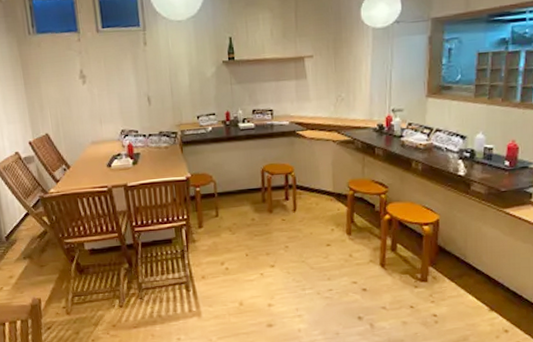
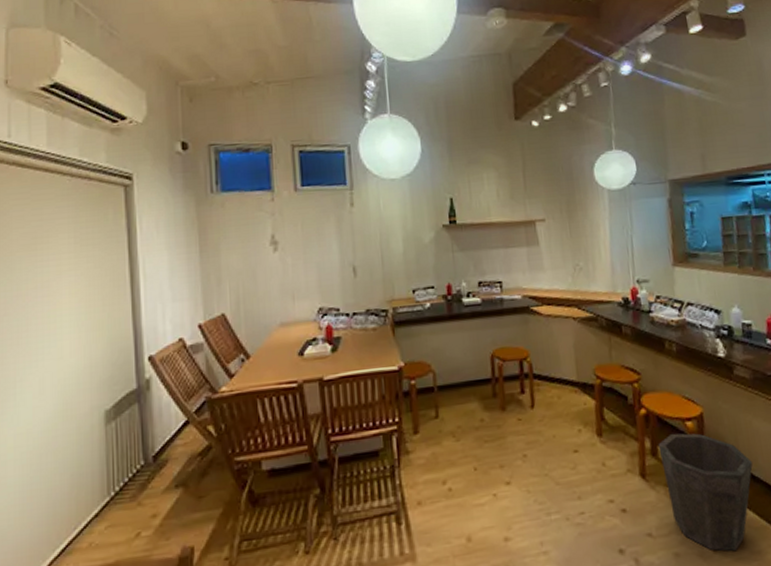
waste bin: none [397,234,477,322] -> present [658,433,753,551]

